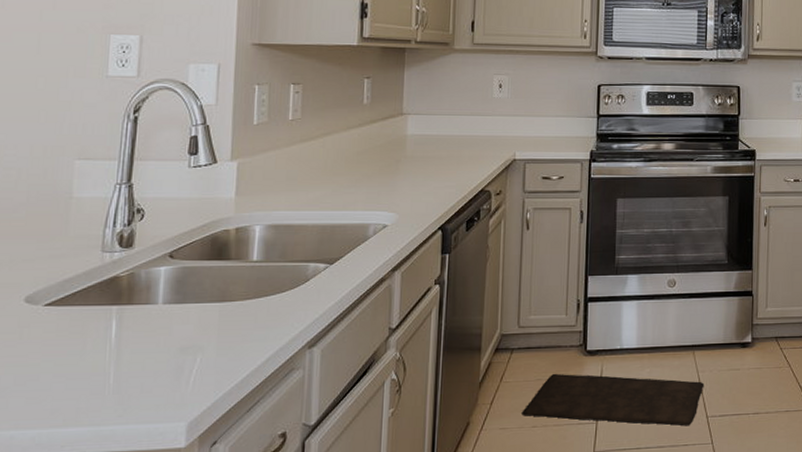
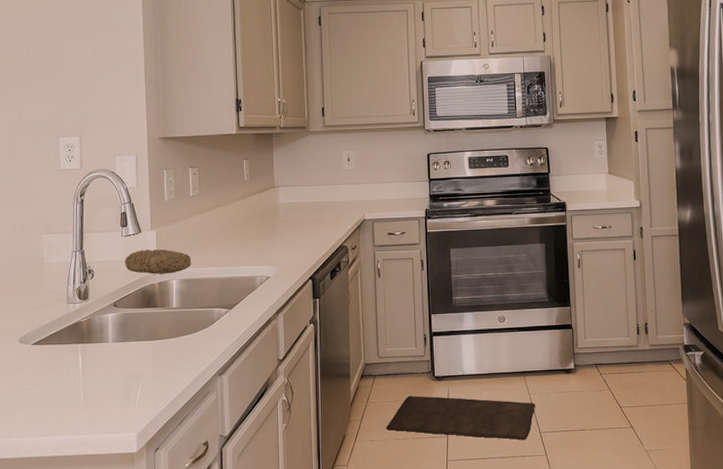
sponge: none [189,184,283,217] -> present [124,249,191,274]

